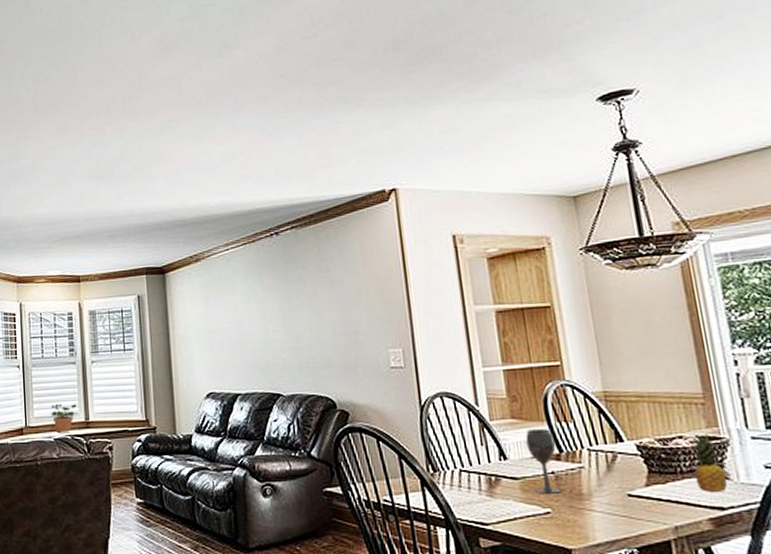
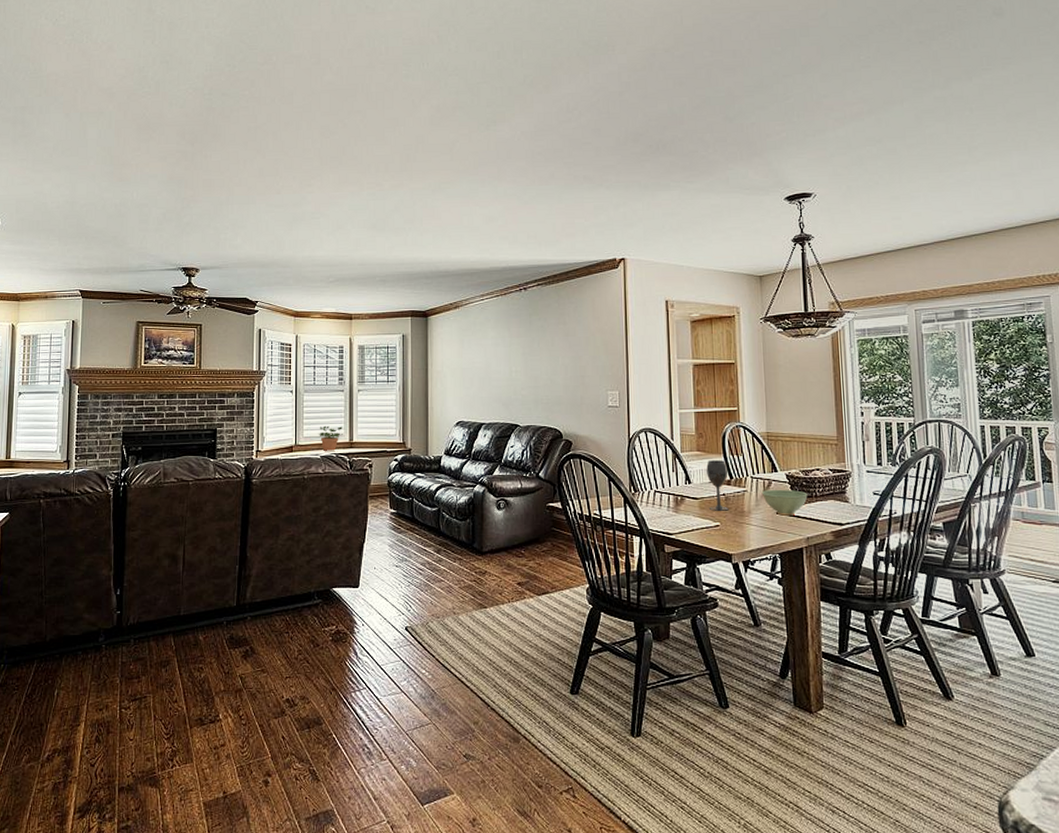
bowl: none [604,464,670,499] -> present [761,489,808,516]
fruit: present [691,433,728,494] -> none [825,467,847,513]

